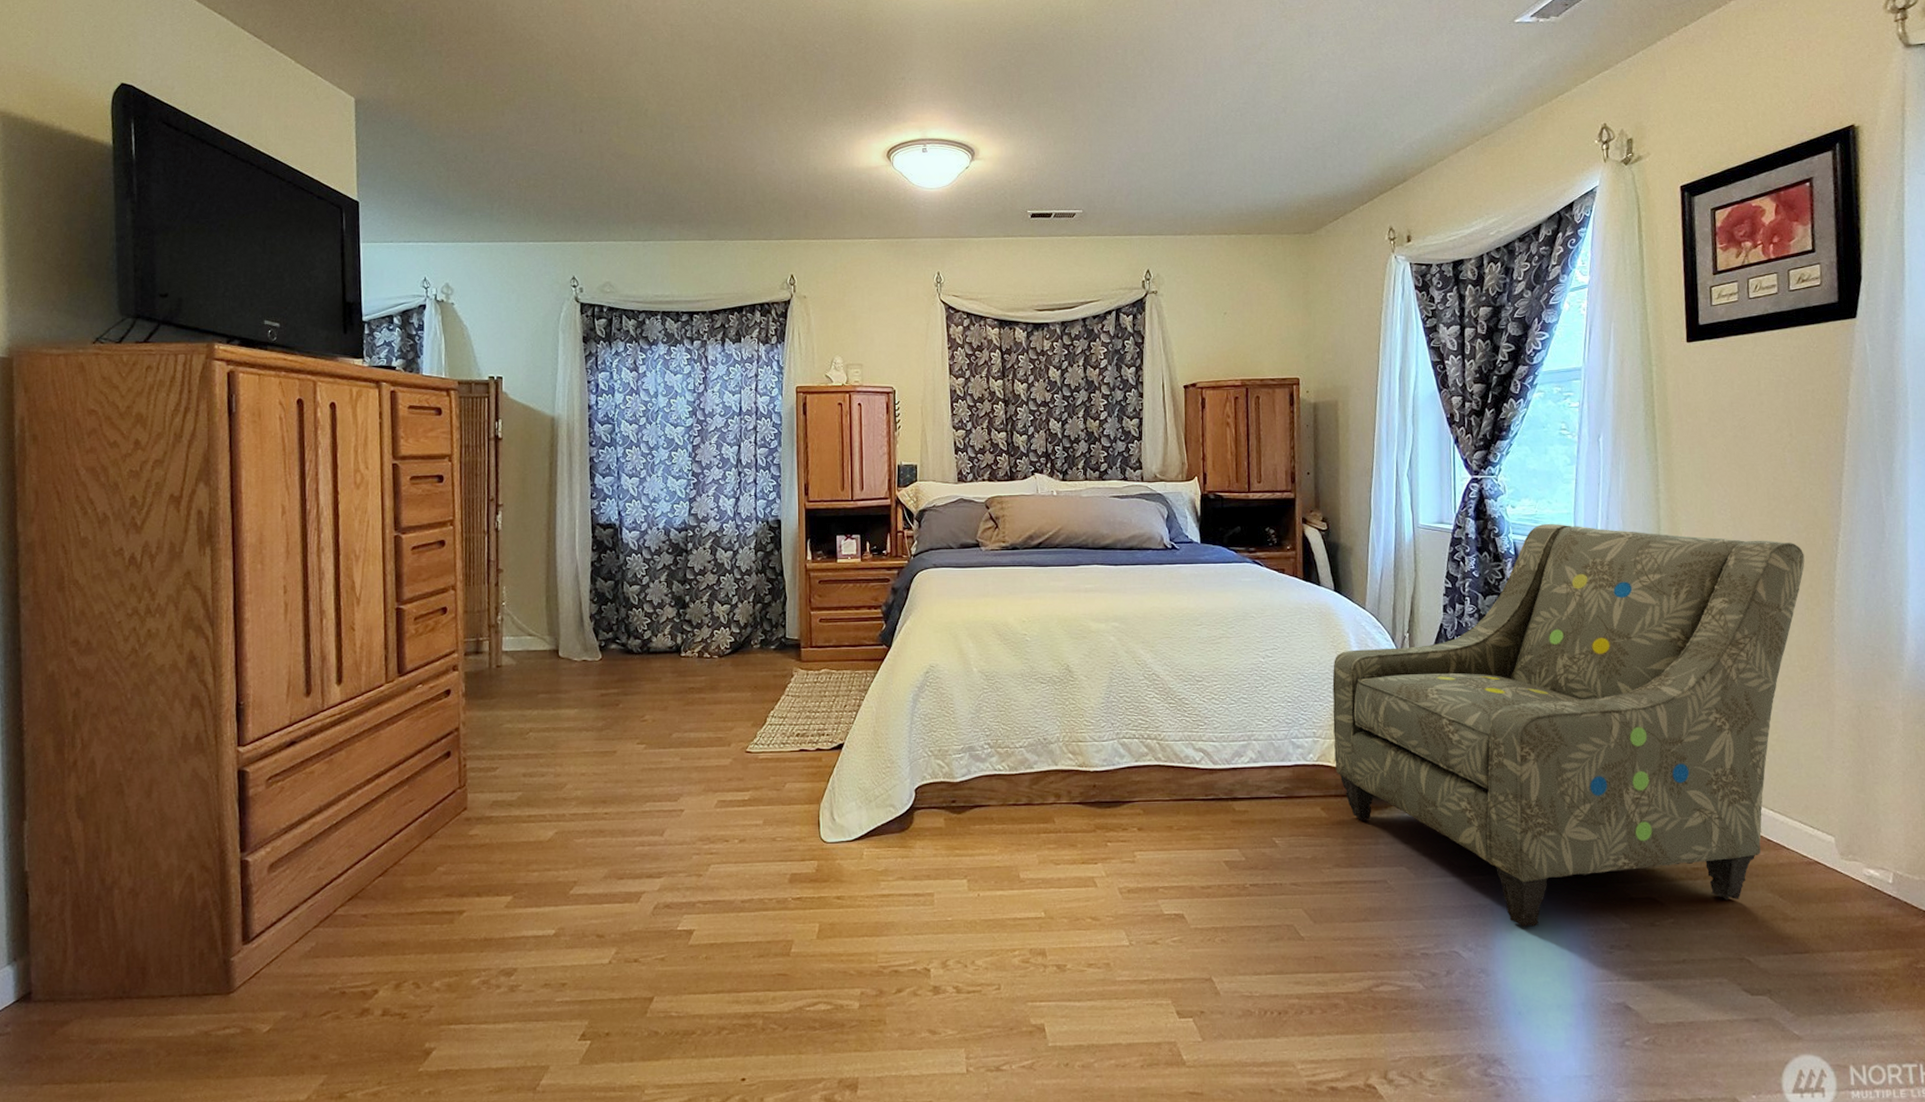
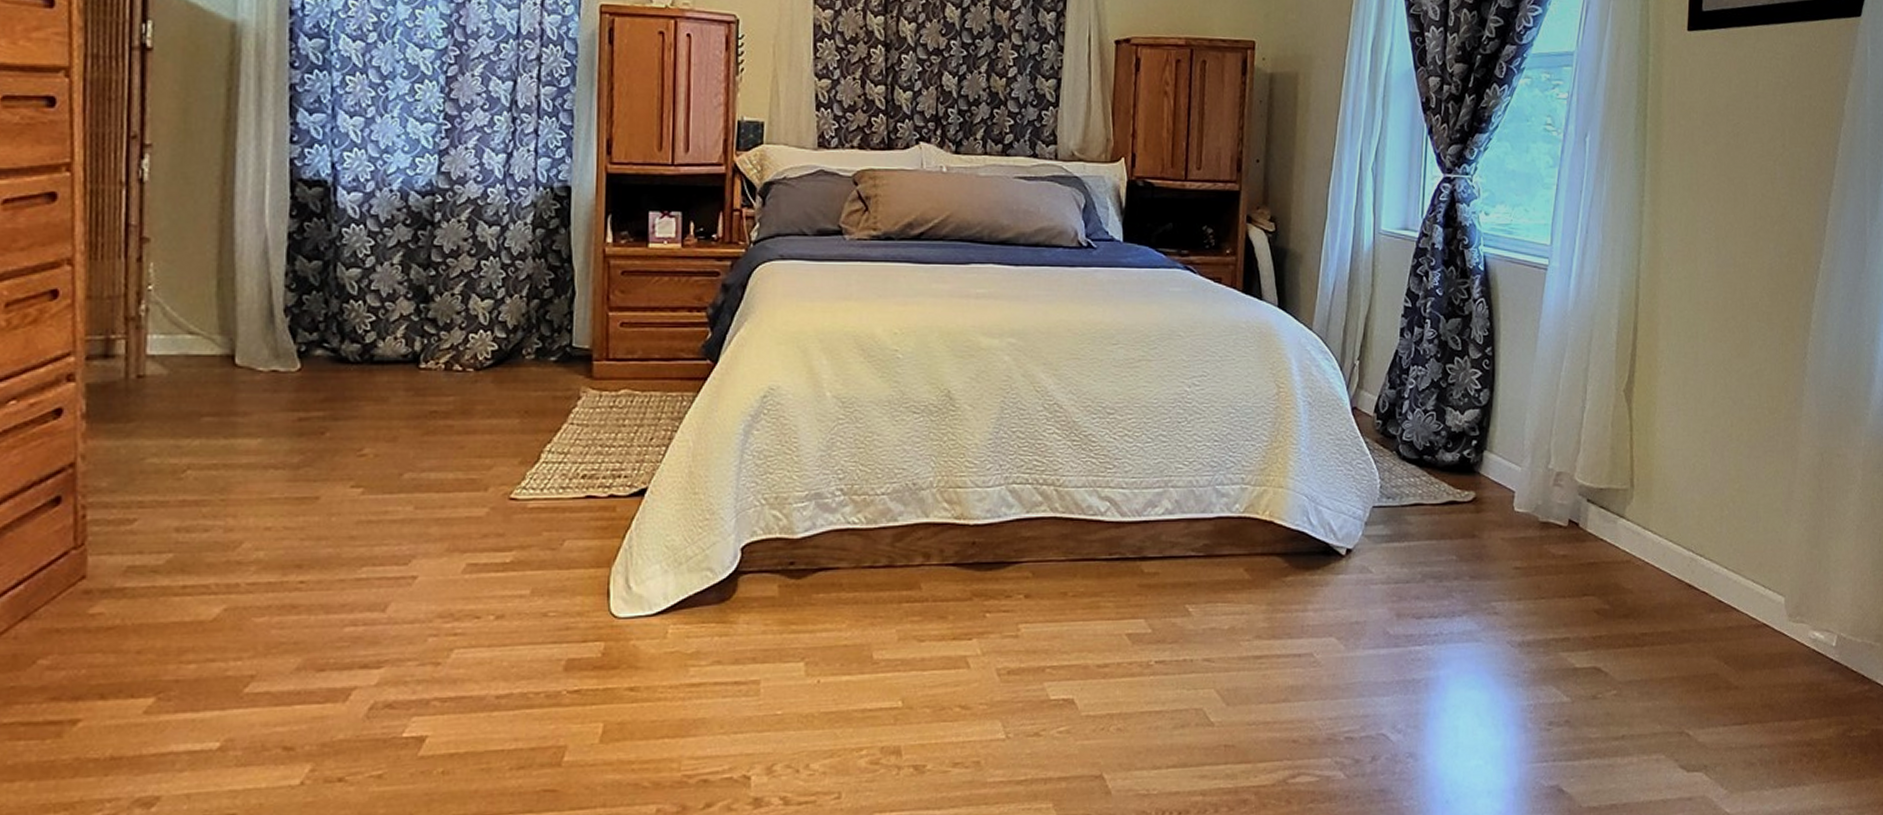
armchair: present [1332,523,1805,927] -> none [1264,235,1784,704]

